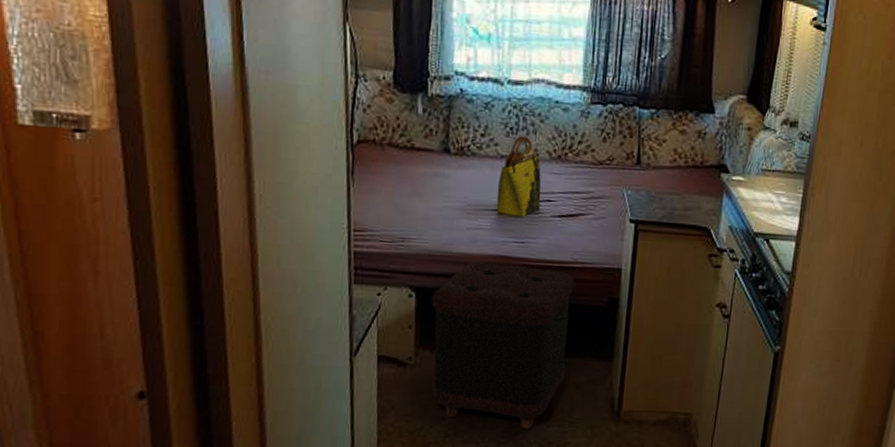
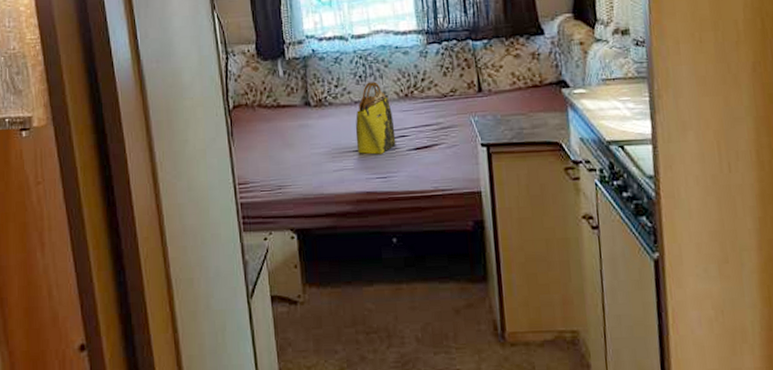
ottoman: present [431,261,574,430] -> none [311,198,444,358]

